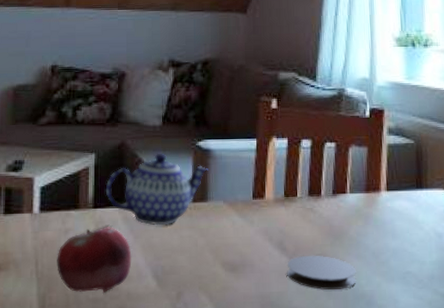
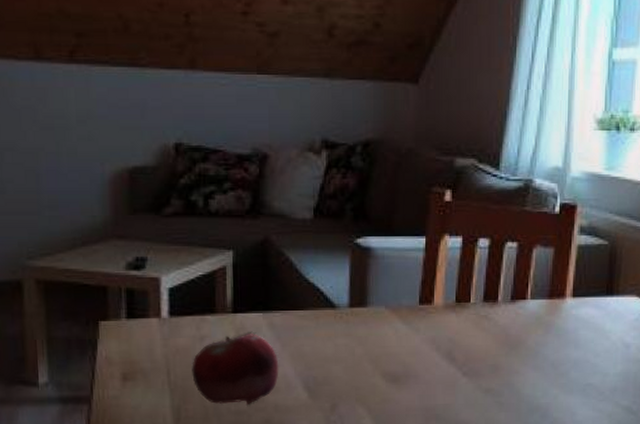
teapot: present [105,153,208,225] -> none [246,251,368,332]
coaster: present [287,255,356,291] -> none [455,365,532,403]

